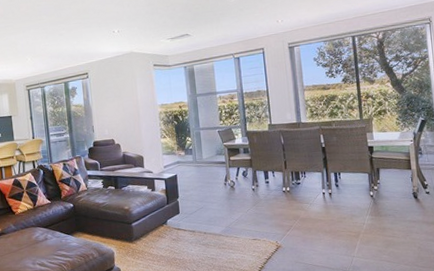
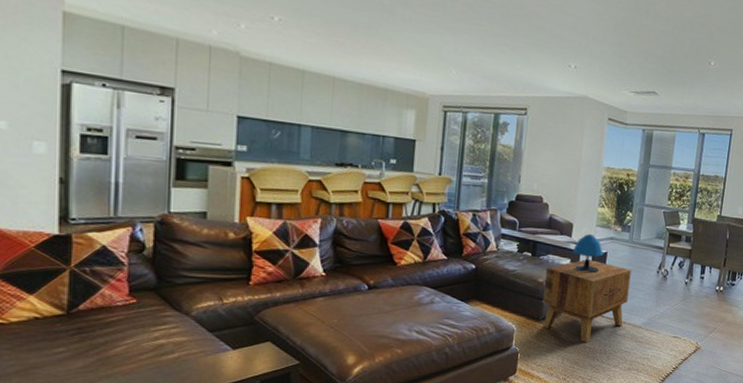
side table: none [129,183,204,256] -> present [542,260,631,343]
table lamp: none [147,162,174,196] -> present [572,234,604,274]

